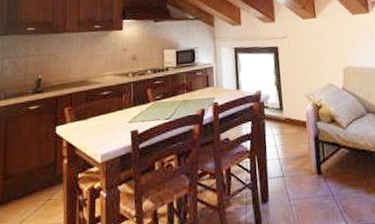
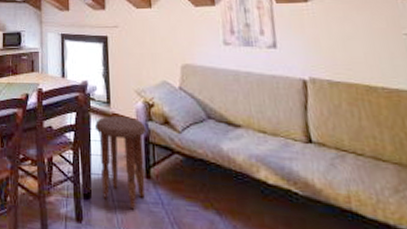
side table: none [270,120,317,205] -> present [95,116,146,210]

